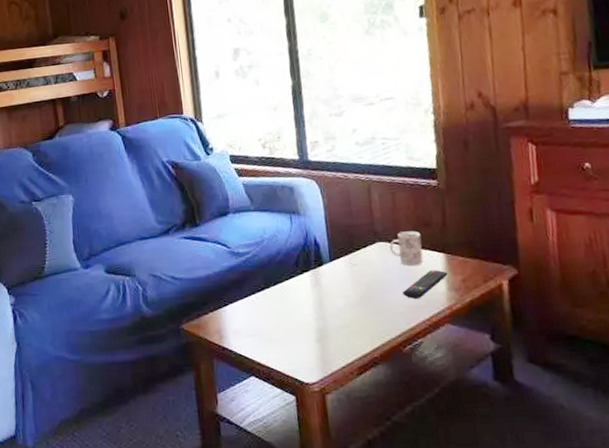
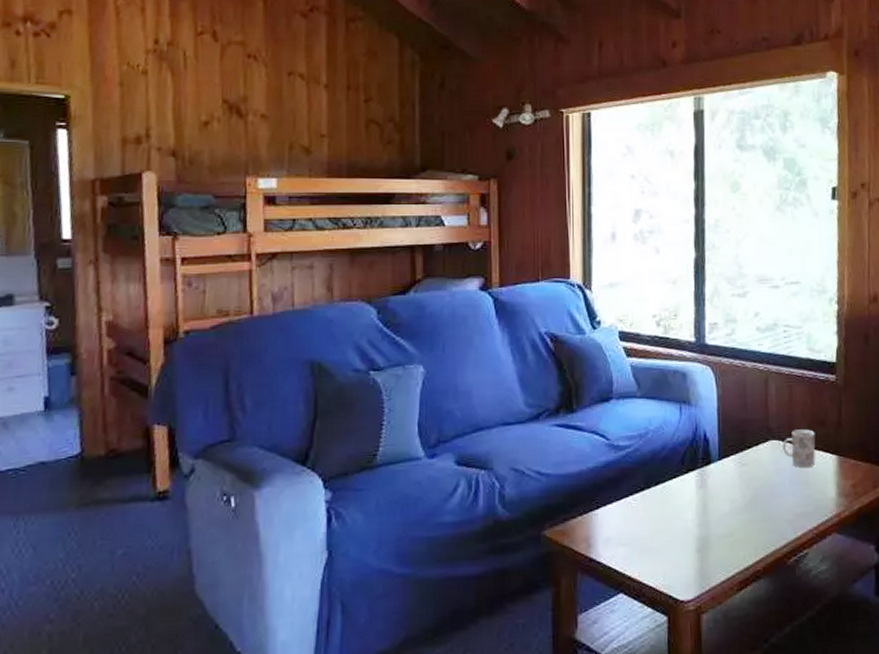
remote control: present [403,270,448,299] -> none [792,473,839,504]

